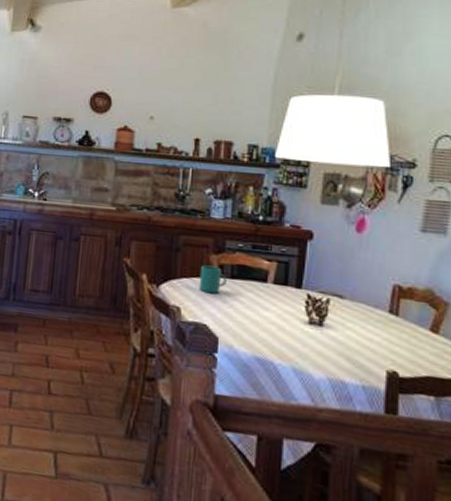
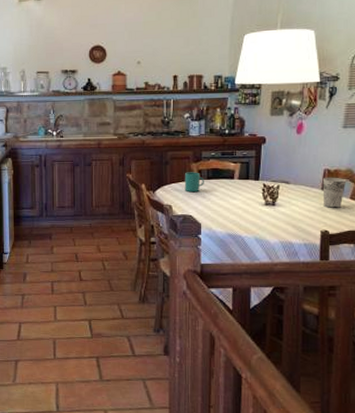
cup: none [390,295,425,342] -> present [322,177,347,208]

